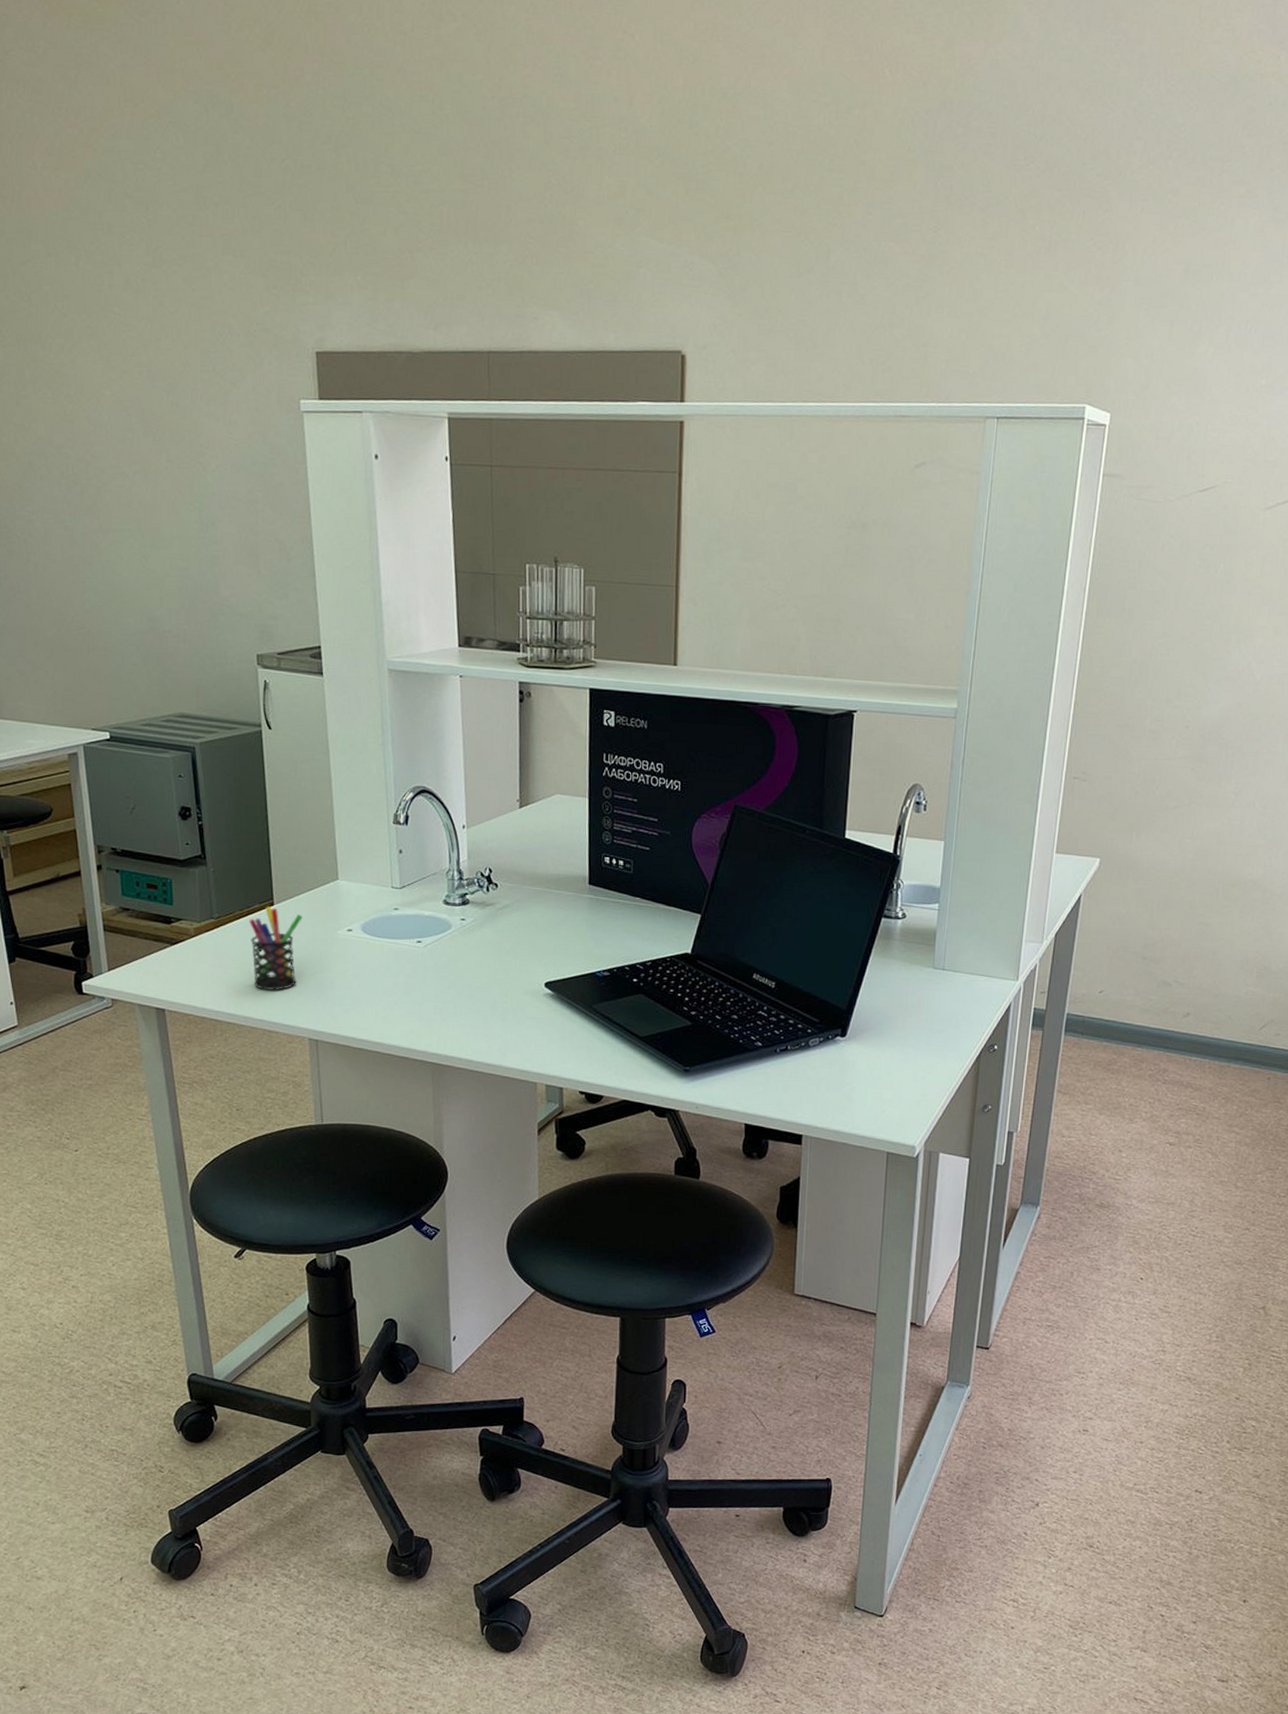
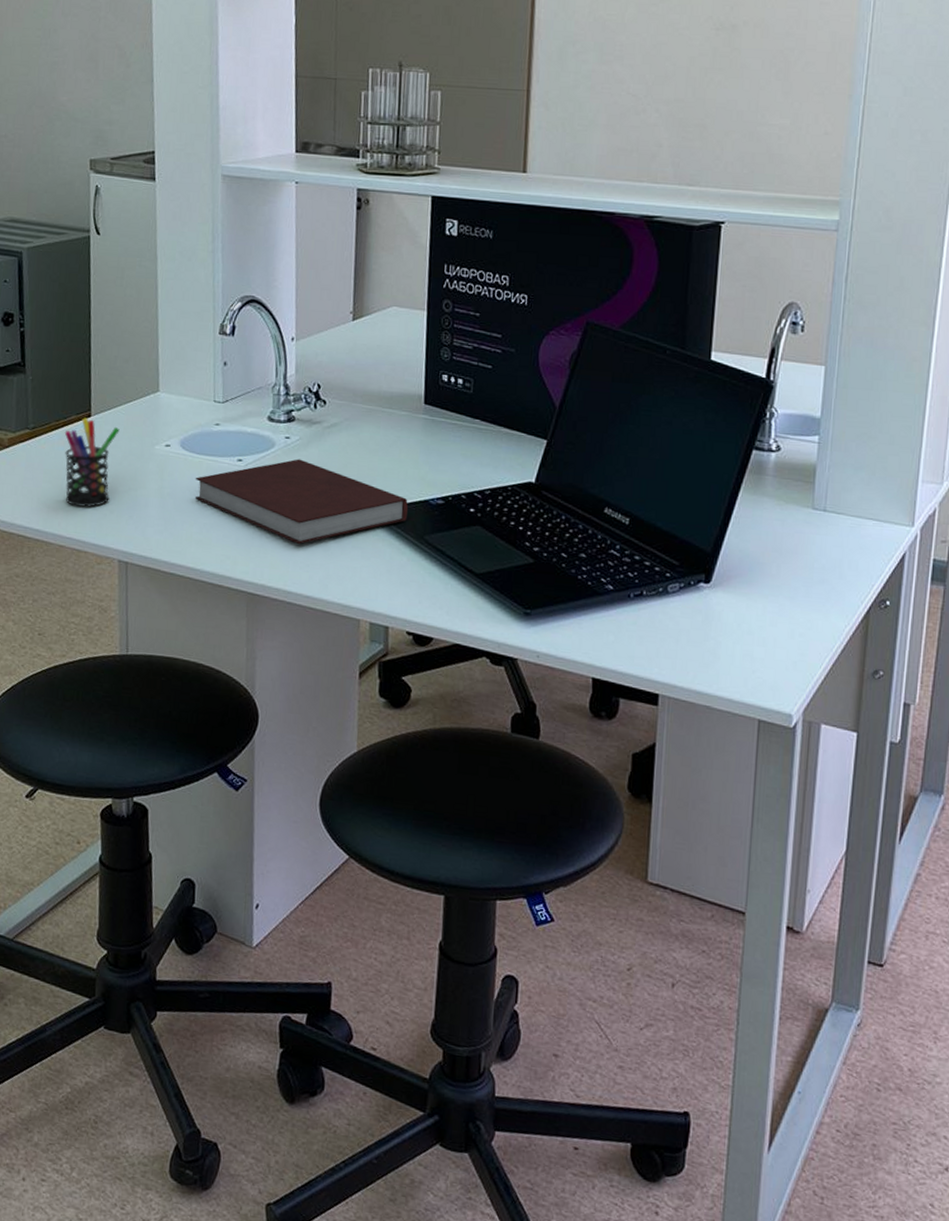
notebook: none [377,939,577,1017] -> present [195,459,408,544]

